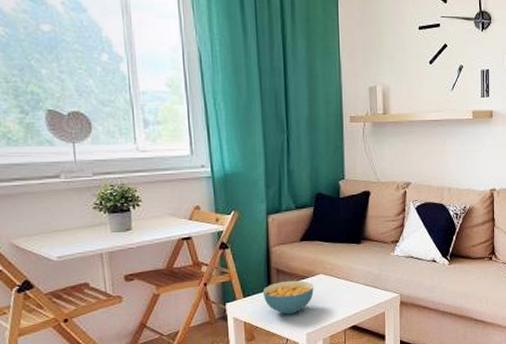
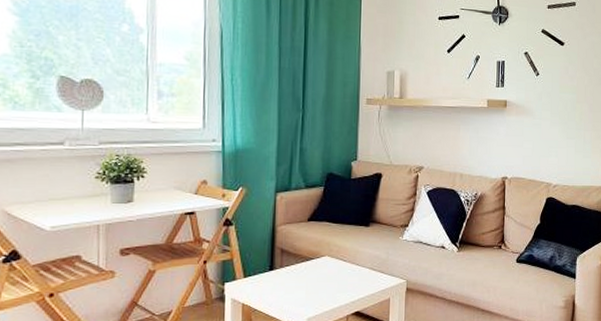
cereal bowl: present [263,280,314,315] -> none [265,261,318,298]

